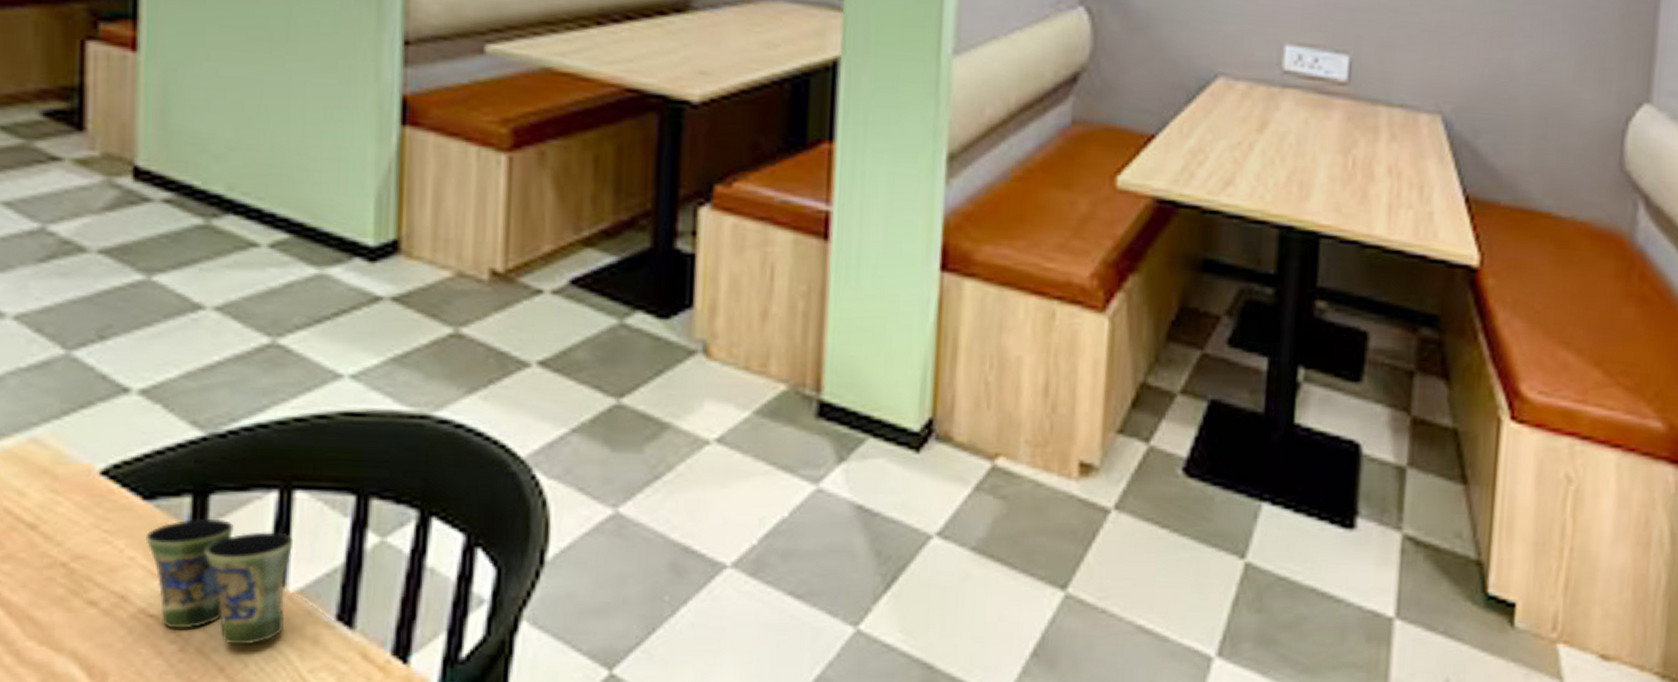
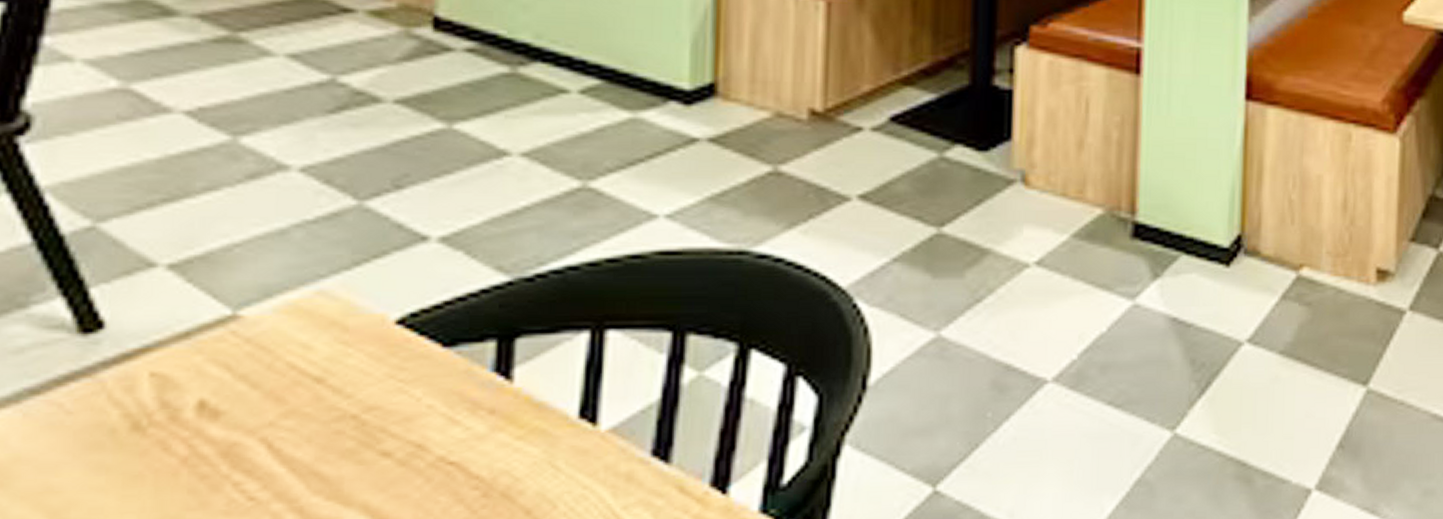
cup: present [145,518,294,645] -> none [445,362,606,487]

